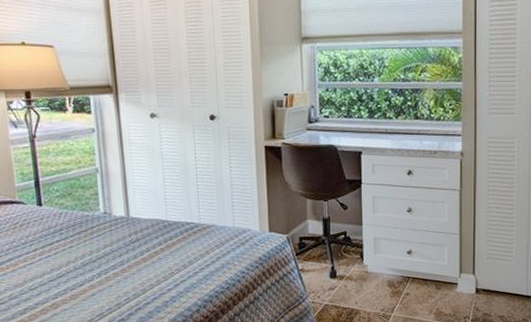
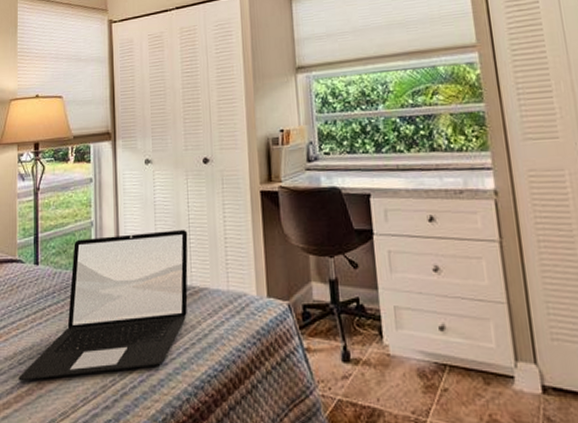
laptop: none [31,176,197,304] -> present [18,229,188,382]

